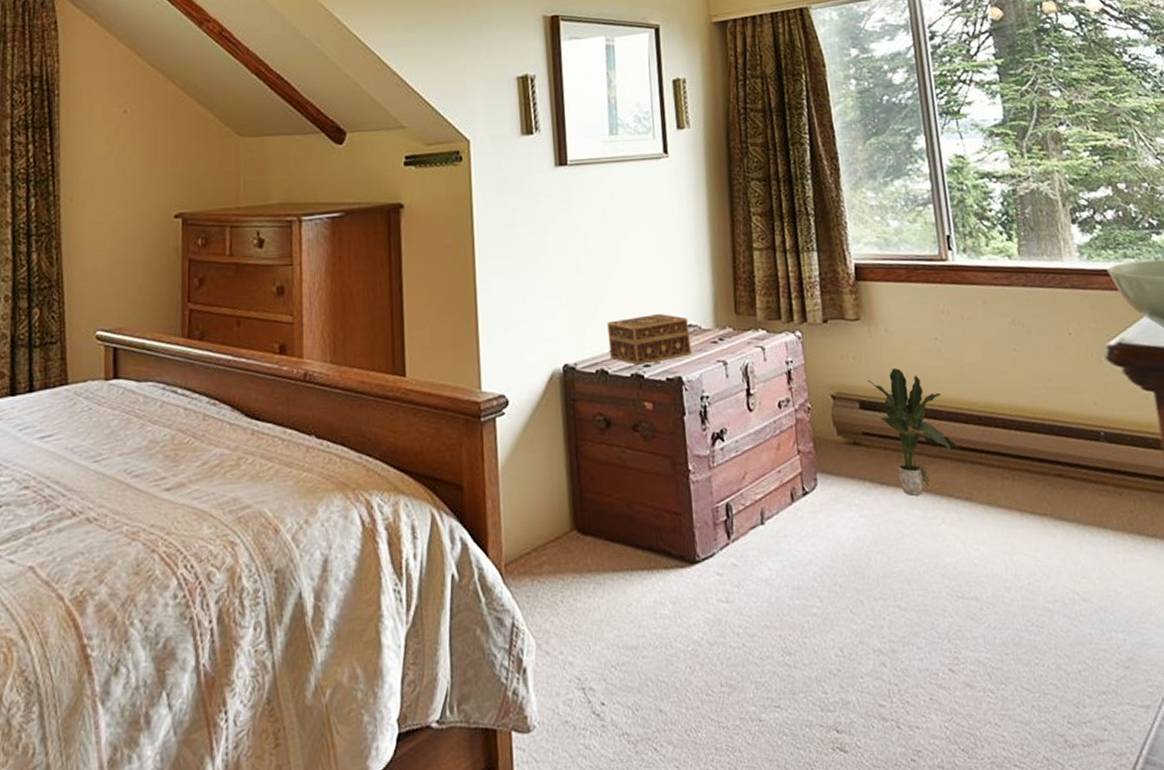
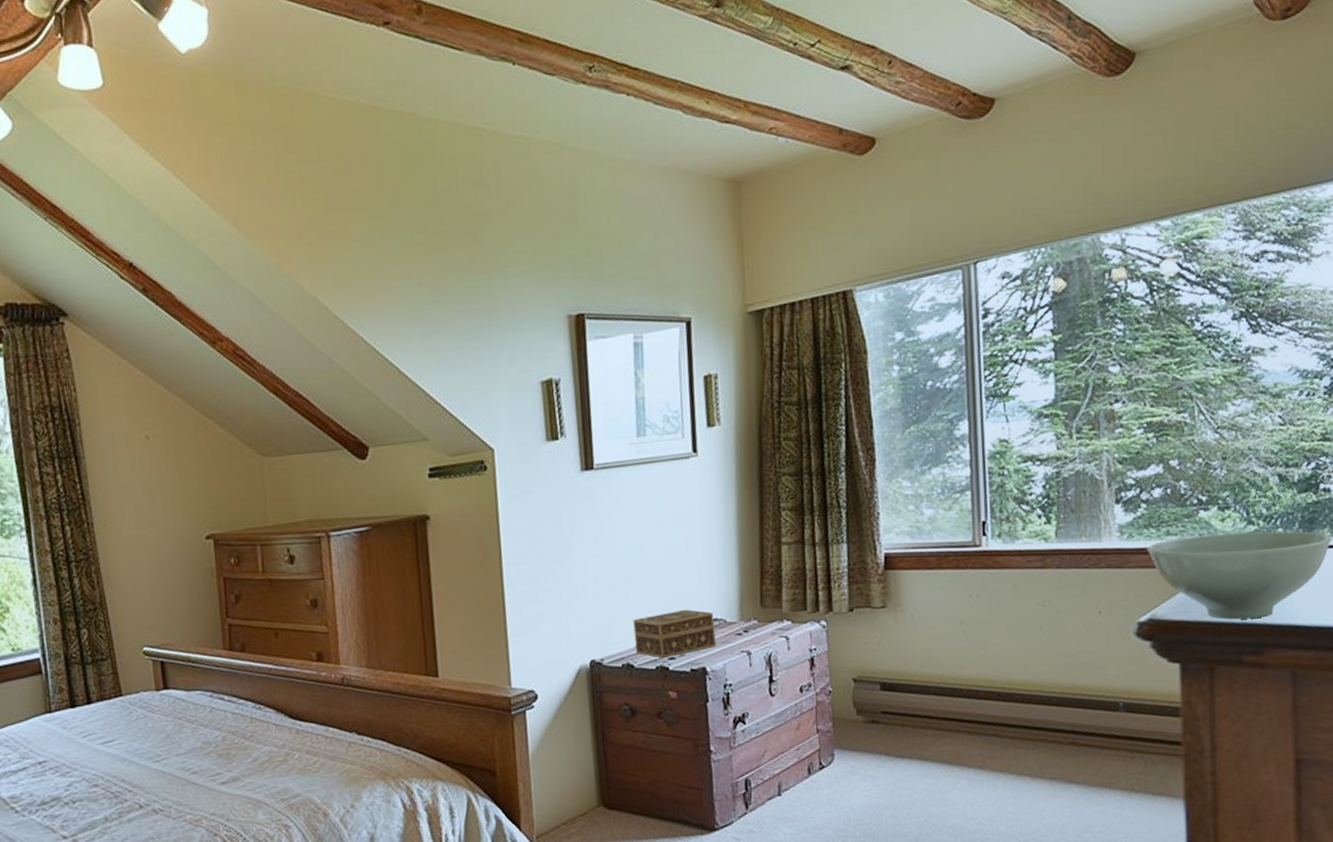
potted plant: present [867,367,960,496] -> none [890,651,976,766]

